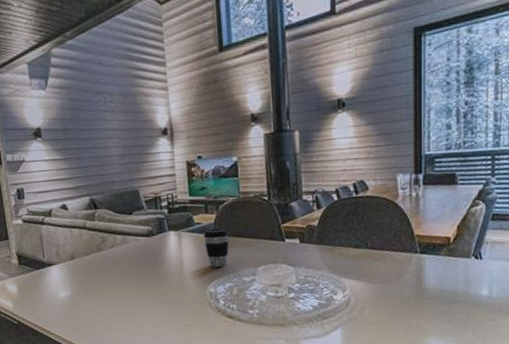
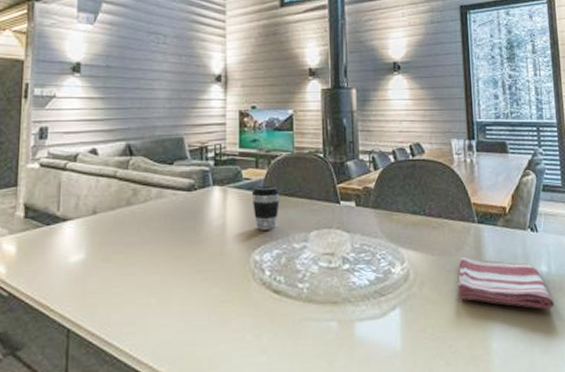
dish towel: none [396,285,493,328] -> present [457,257,555,309]

